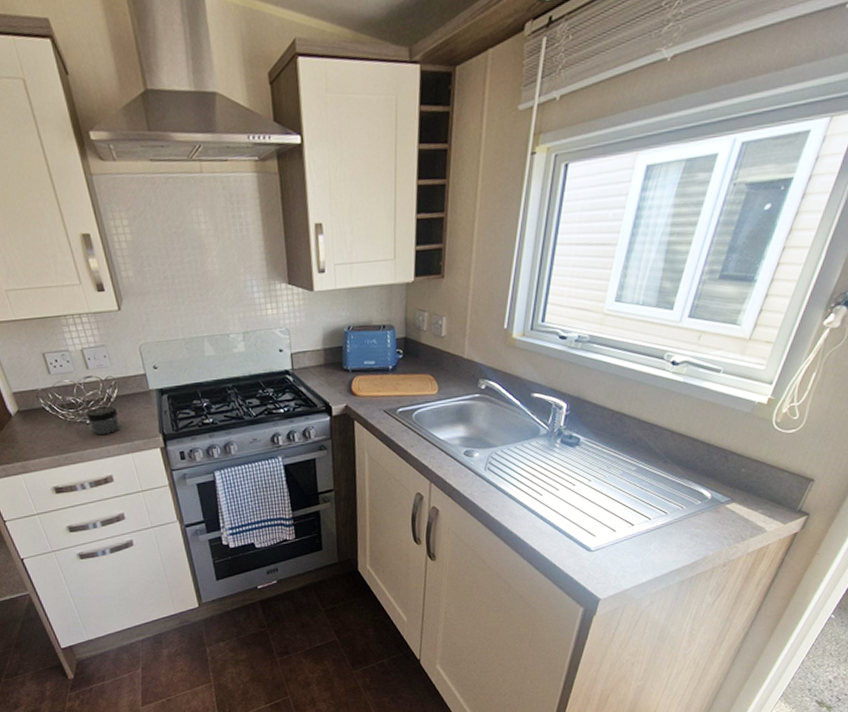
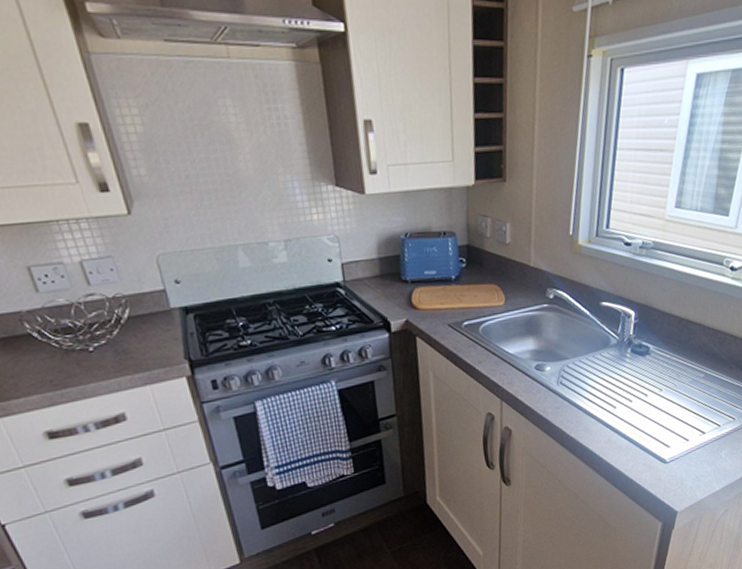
jar: present [86,405,119,436] -> none [88,328,133,365]

